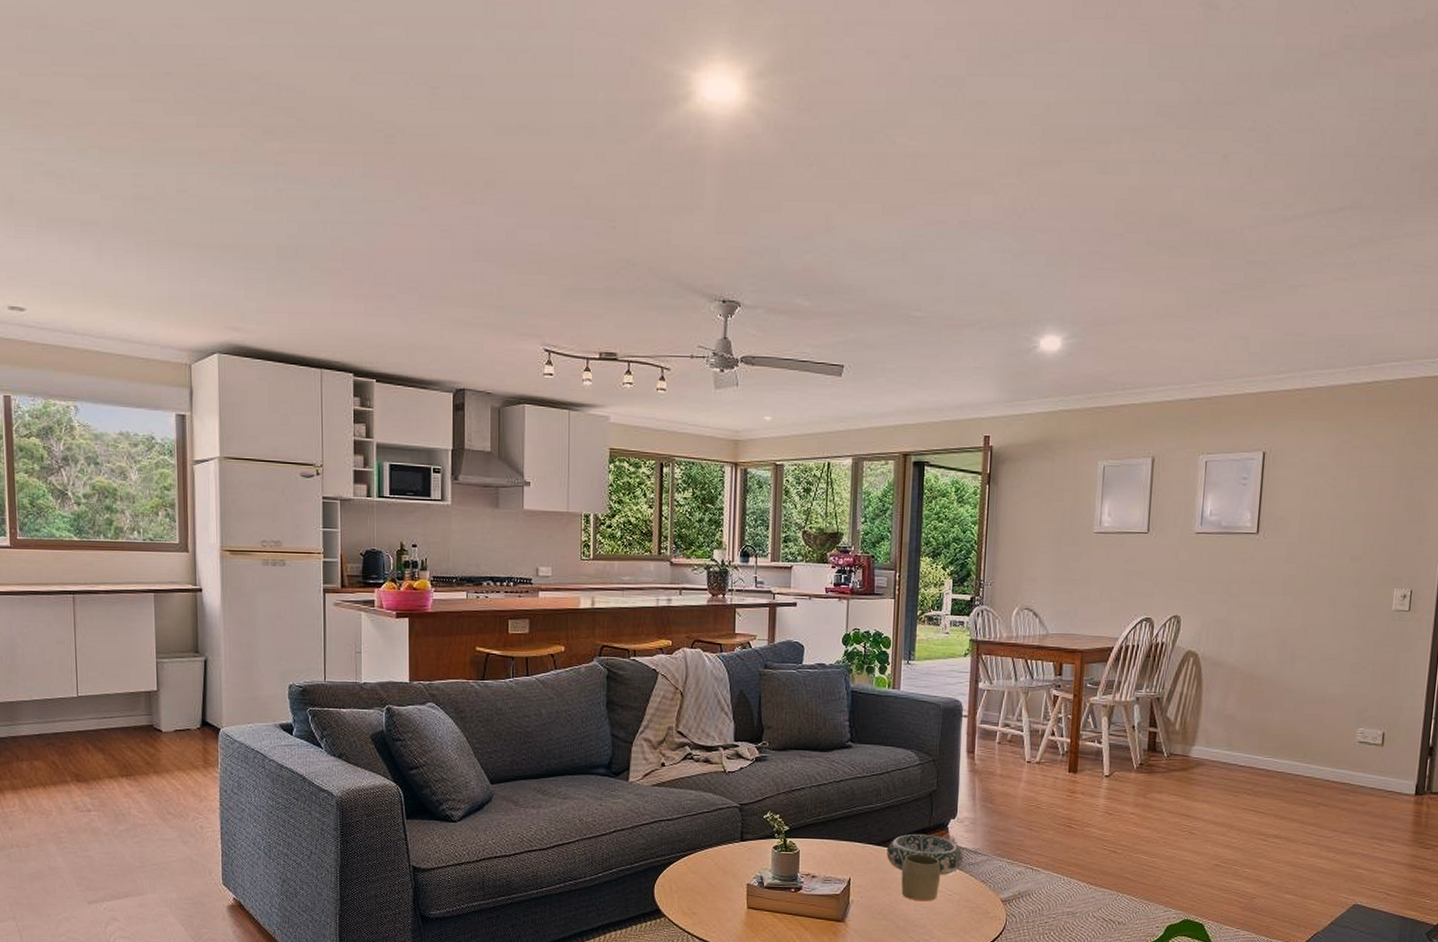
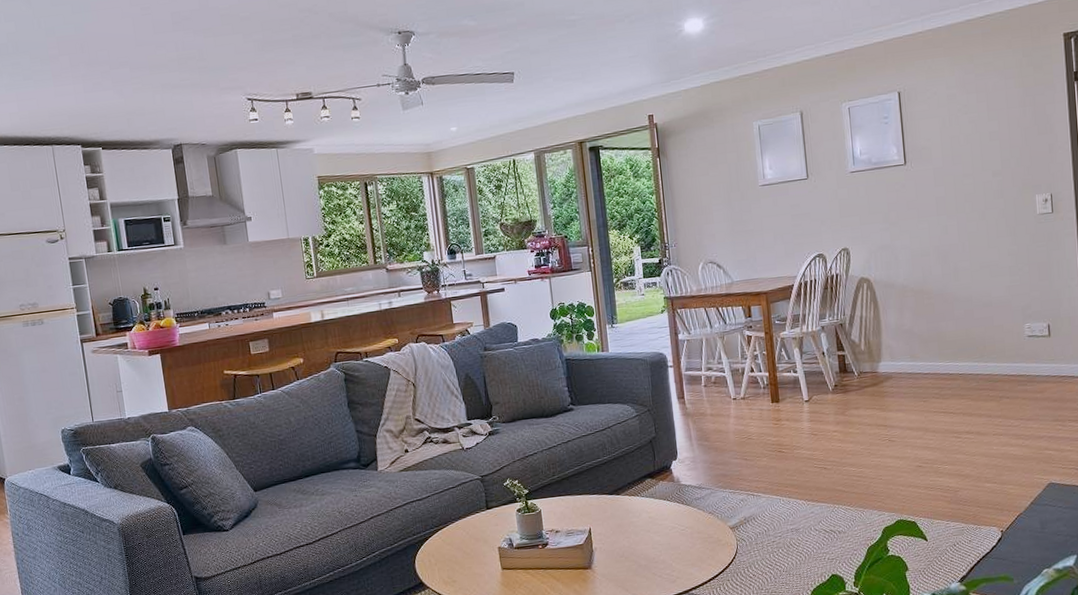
decorative bowl: present [886,833,964,876] -> none [619,478,690,515]
mug: present [901,853,941,902] -> none [635,496,672,540]

